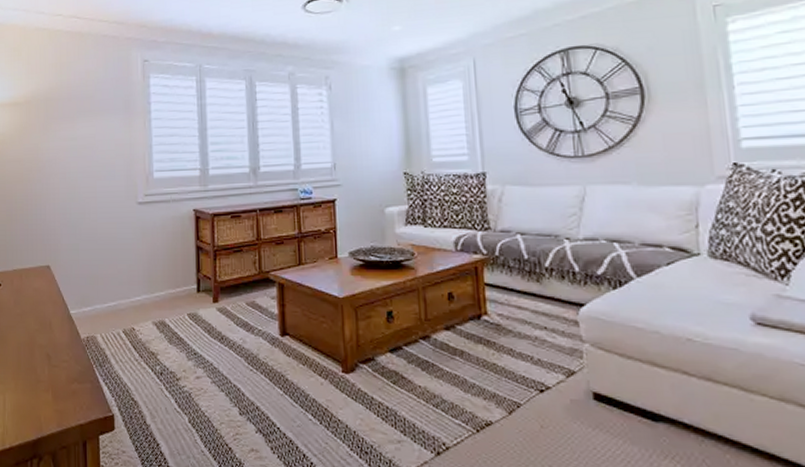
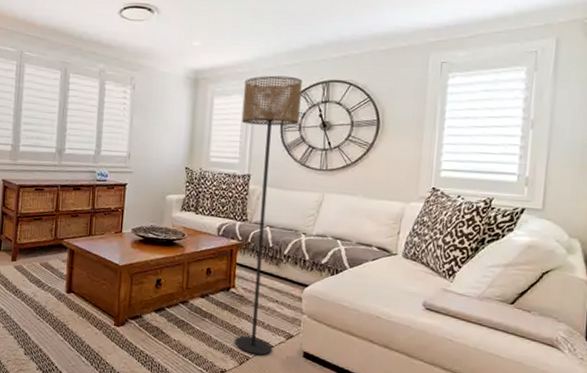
floor lamp: none [461,49,550,401] -> present [235,75,302,356]

